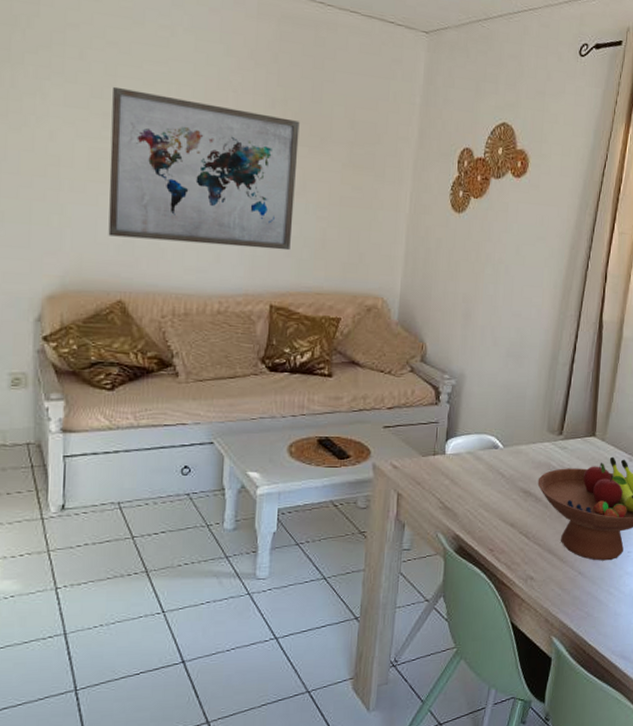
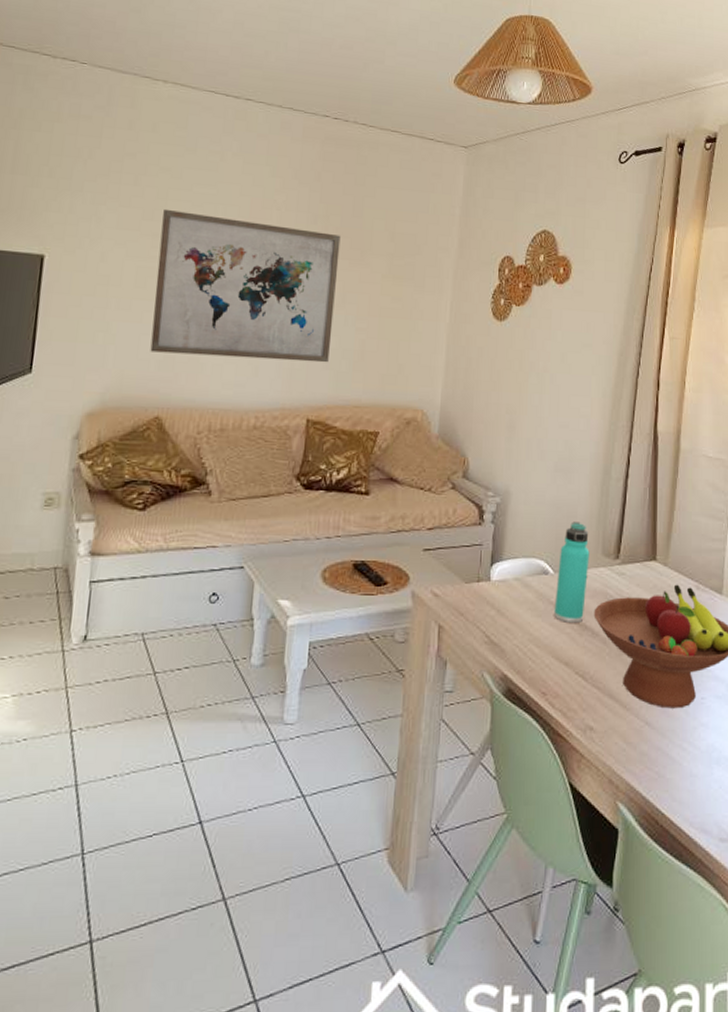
thermos bottle: none [502,402,536,490] -> present [554,521,590,623]

